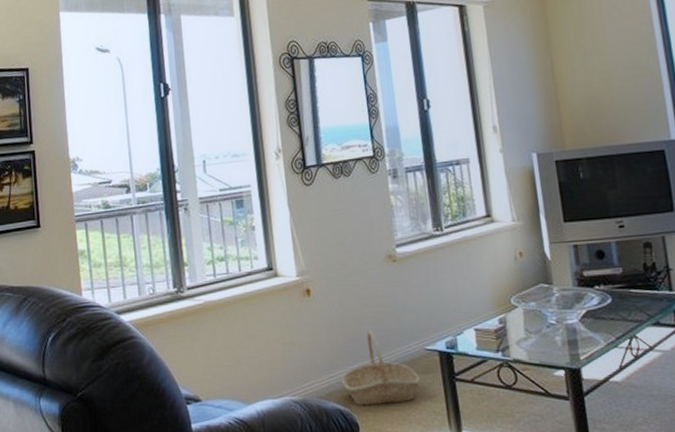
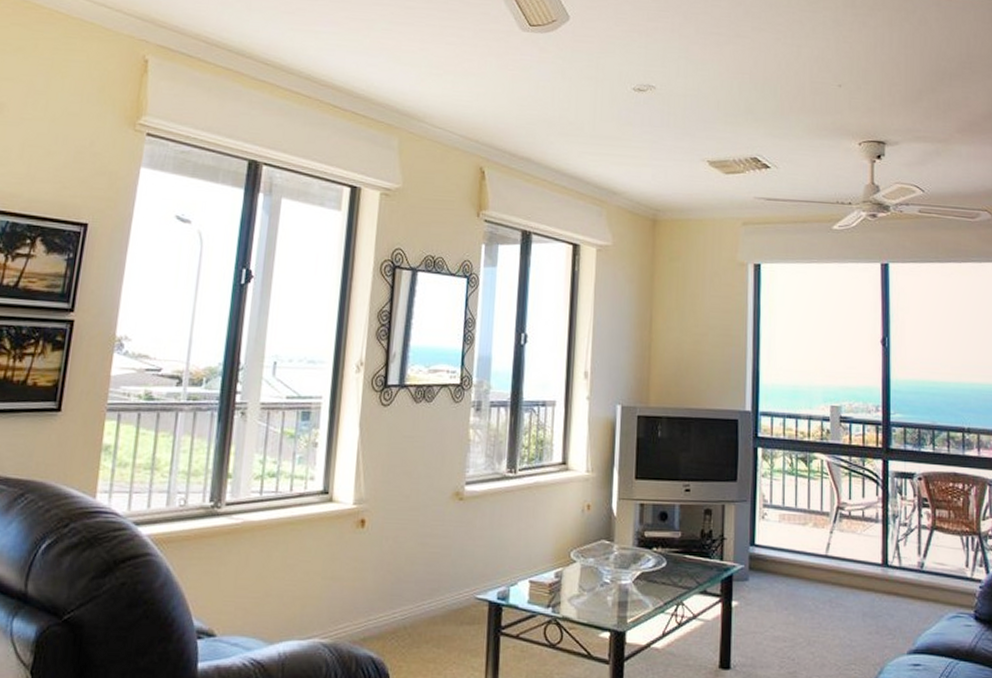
basket: present [340,330,421,406] -> none [379,572,465,655]

